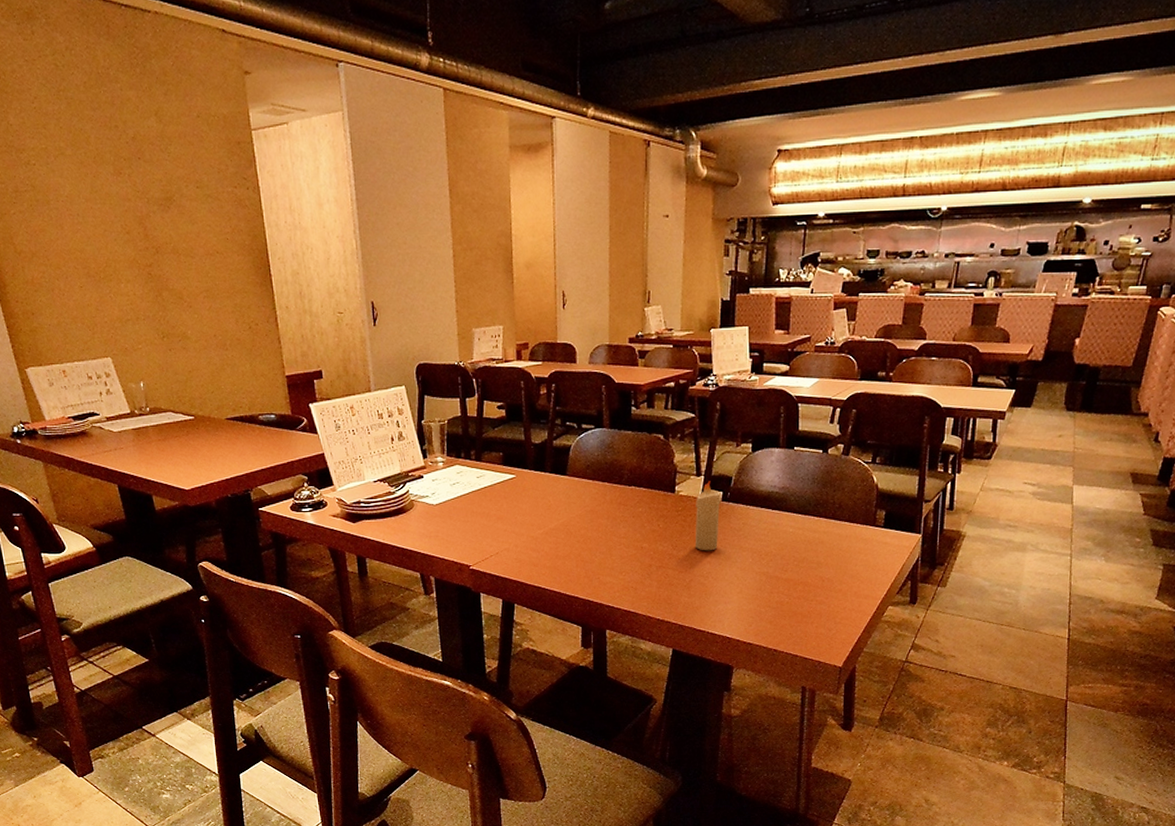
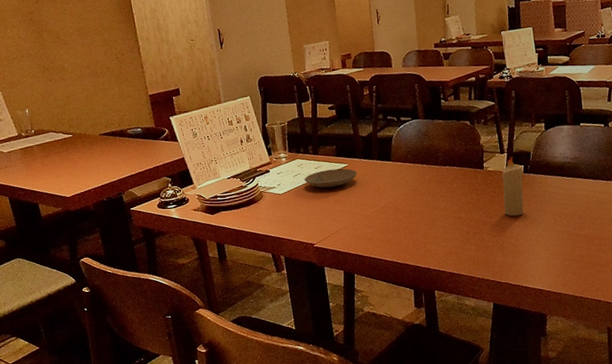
plate: none [463,480,526,501] -> present [304,168,358,188]

